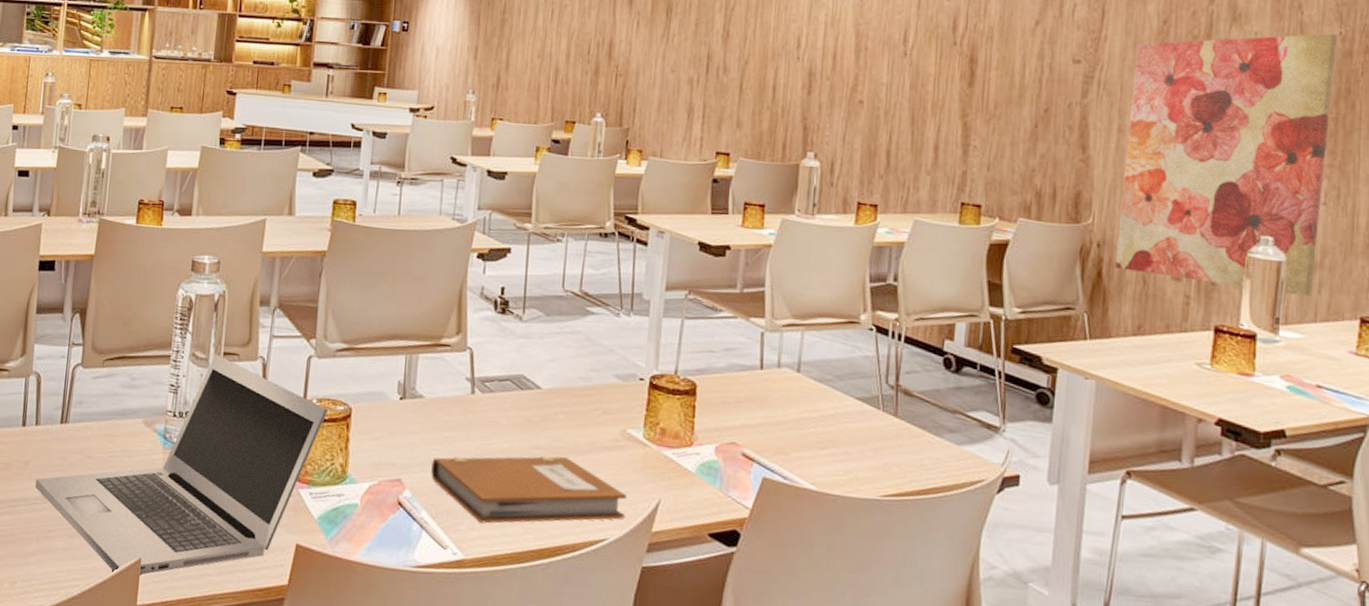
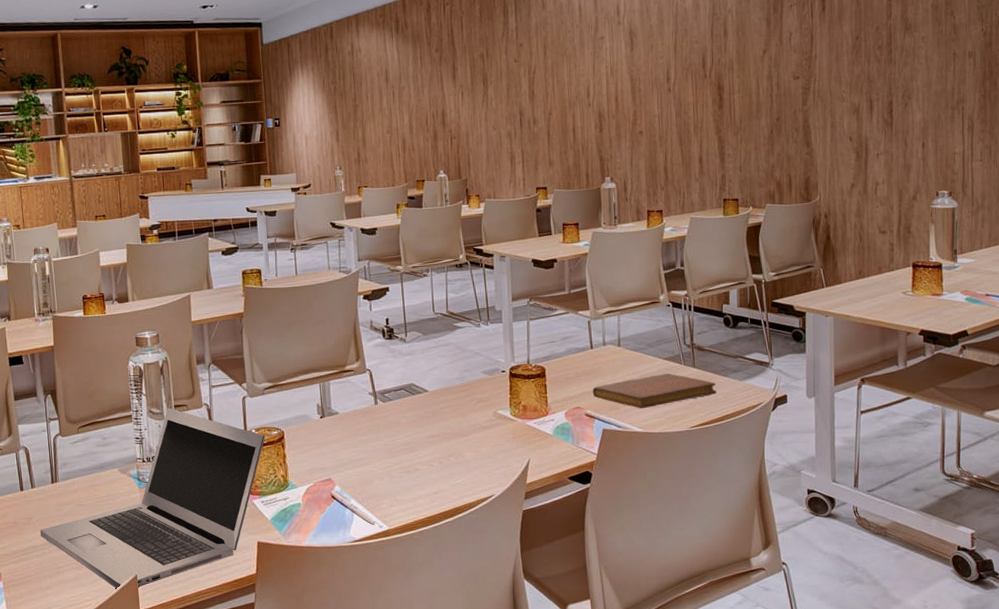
notebook: present [431,456,626,524] -> none [353,440,505,500]
notebook: none [755,417,924,460] -> present [592,373,717,409]
wall art: present [1115,33,1338,296] -> none [838,31,981,232]

